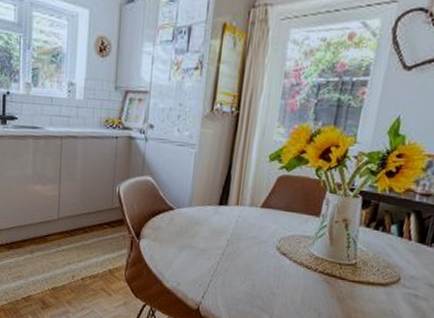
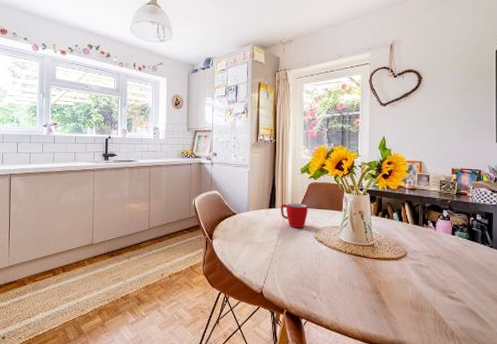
mug: none [234,201,273,235] -> present [280,203,308,228]

